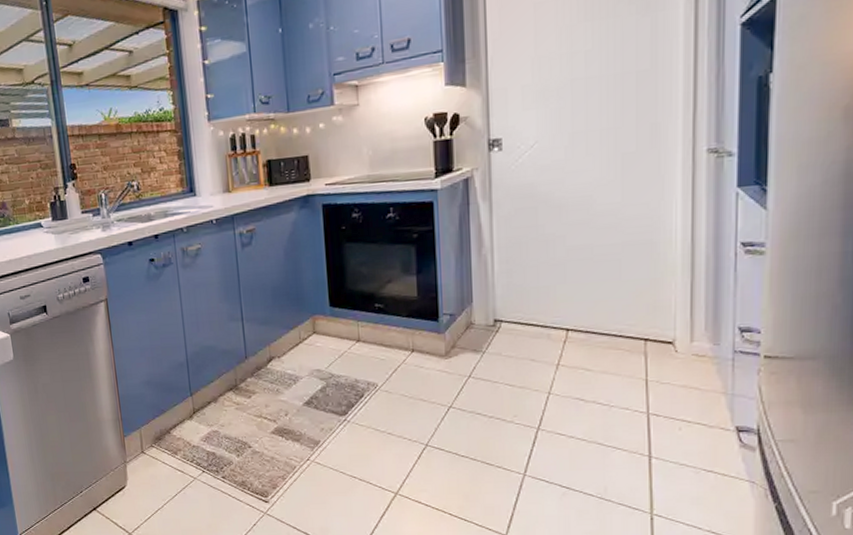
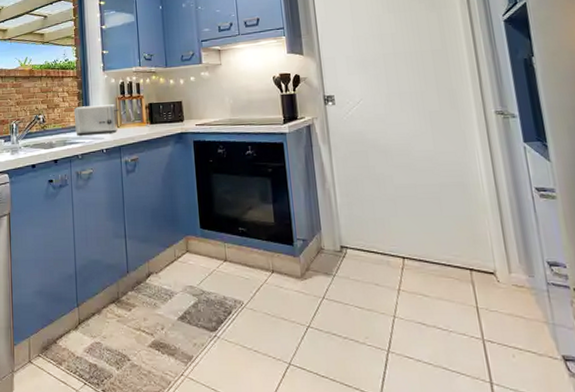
toaster: none [174,163,231,206] -> present [73,104,120,137]

